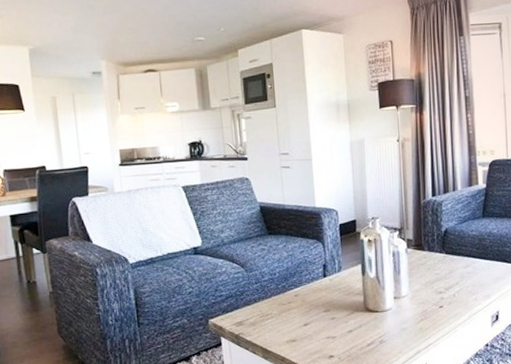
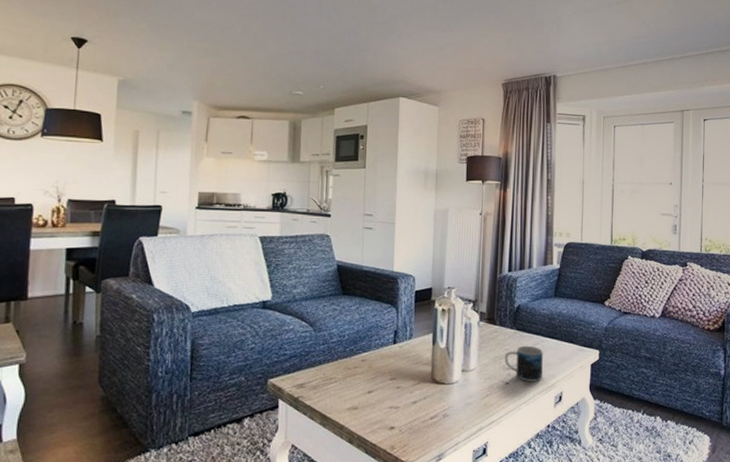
mug: none [436,268,477,304] -> present [504,345,543,382]

